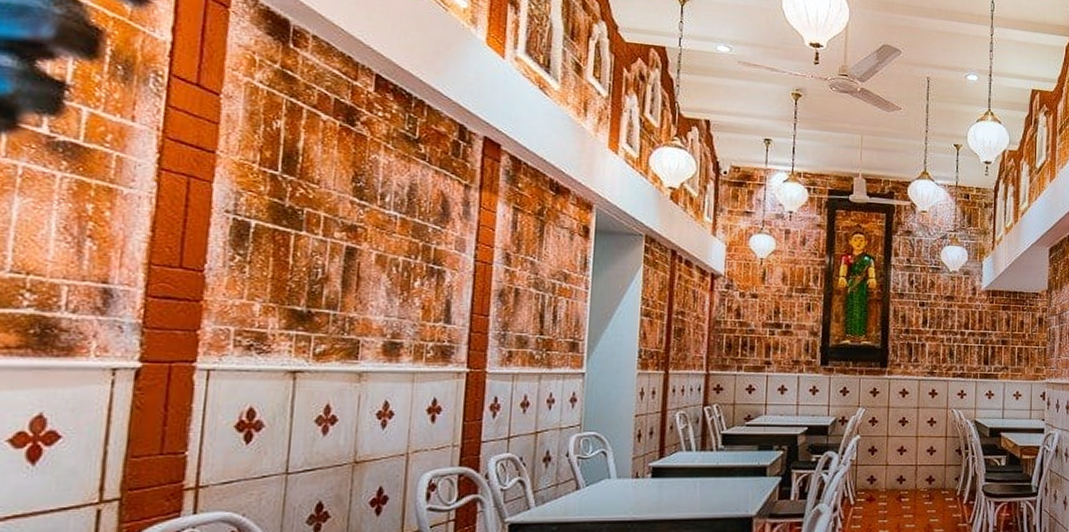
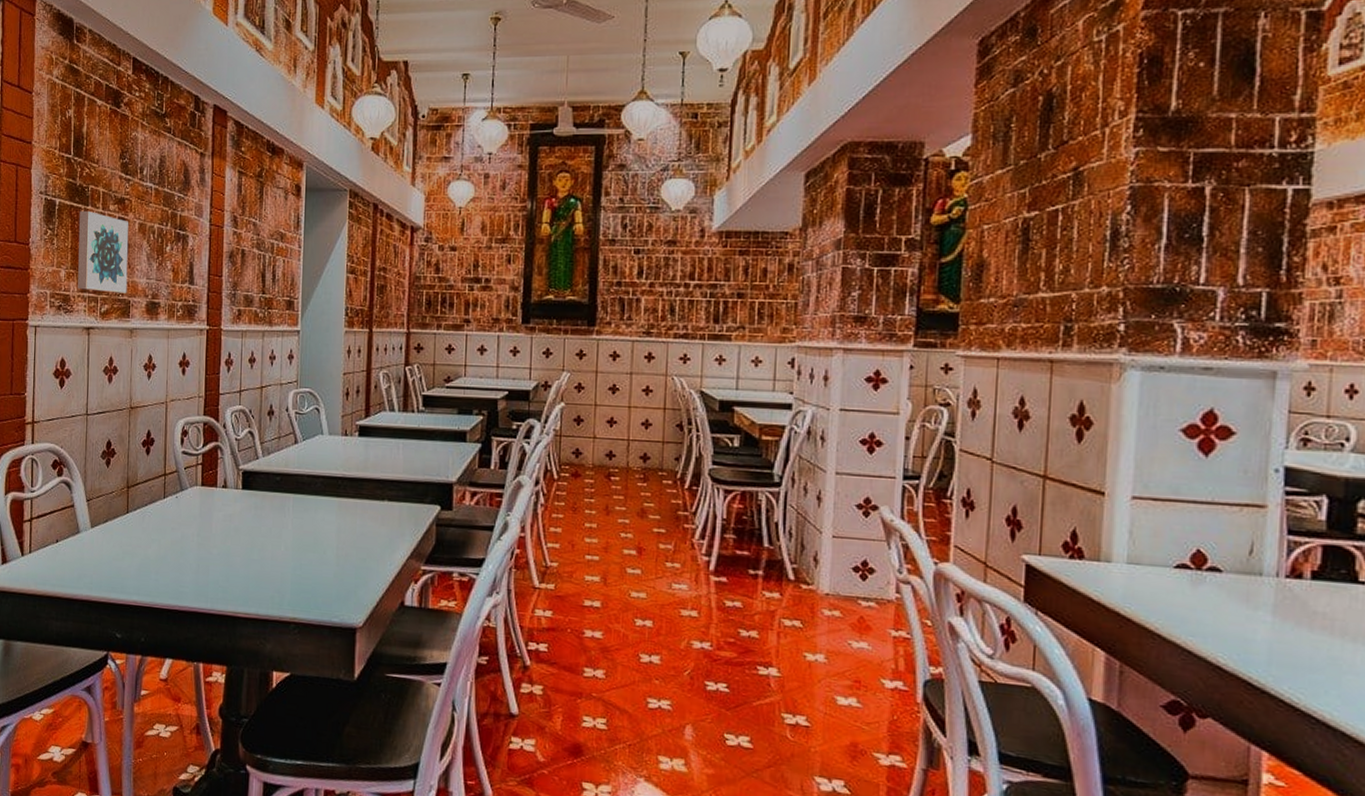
wall art: none [280,236,361,332] -> present [78,211,129,294]

